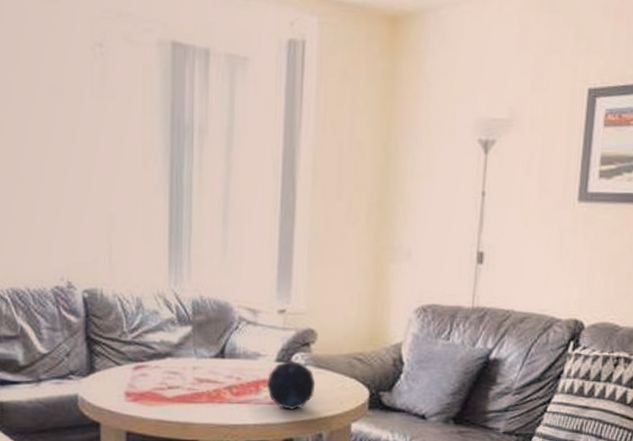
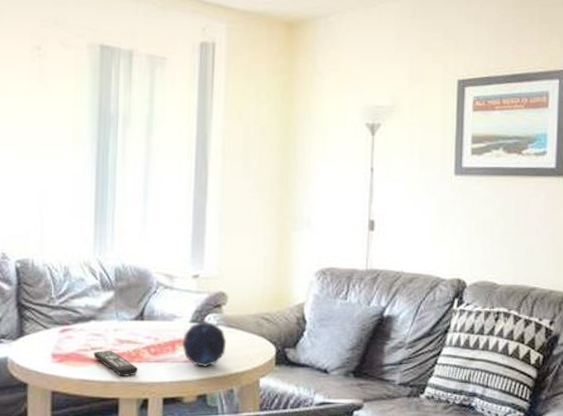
remote control: none [170,390,220,418] -> present [93,351,139,376]

